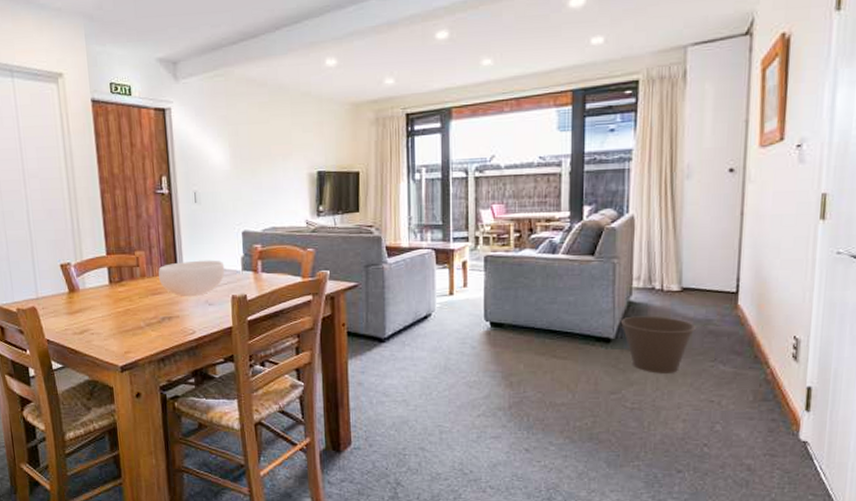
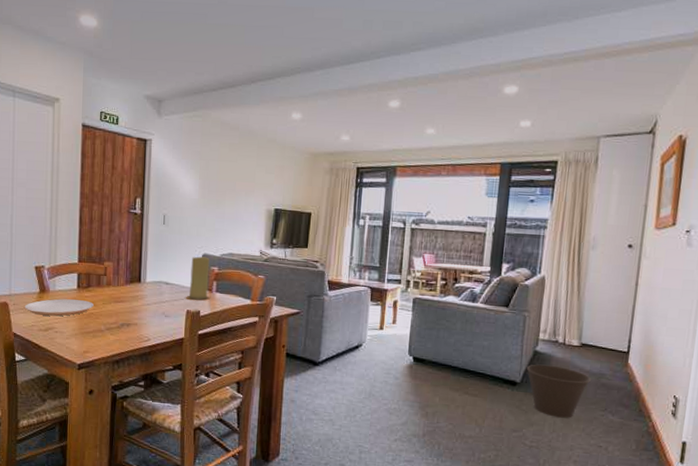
plate: none [54,296,129,317] -> present [24,299,94,317]
bowl: present [158,260,225,296] -> none [122,275,183,307]
candle: none [229,234,256,285] -> present [186,256,210,302]

